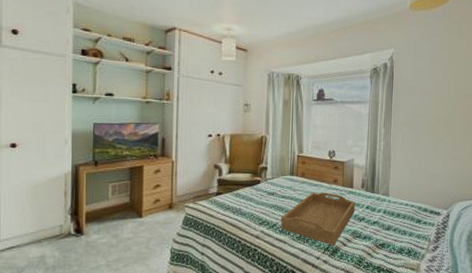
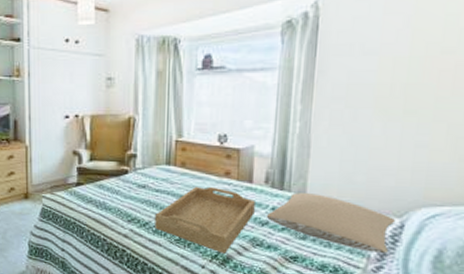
pillow: none [363,194,445,237] -> present [267,193,396,254]

